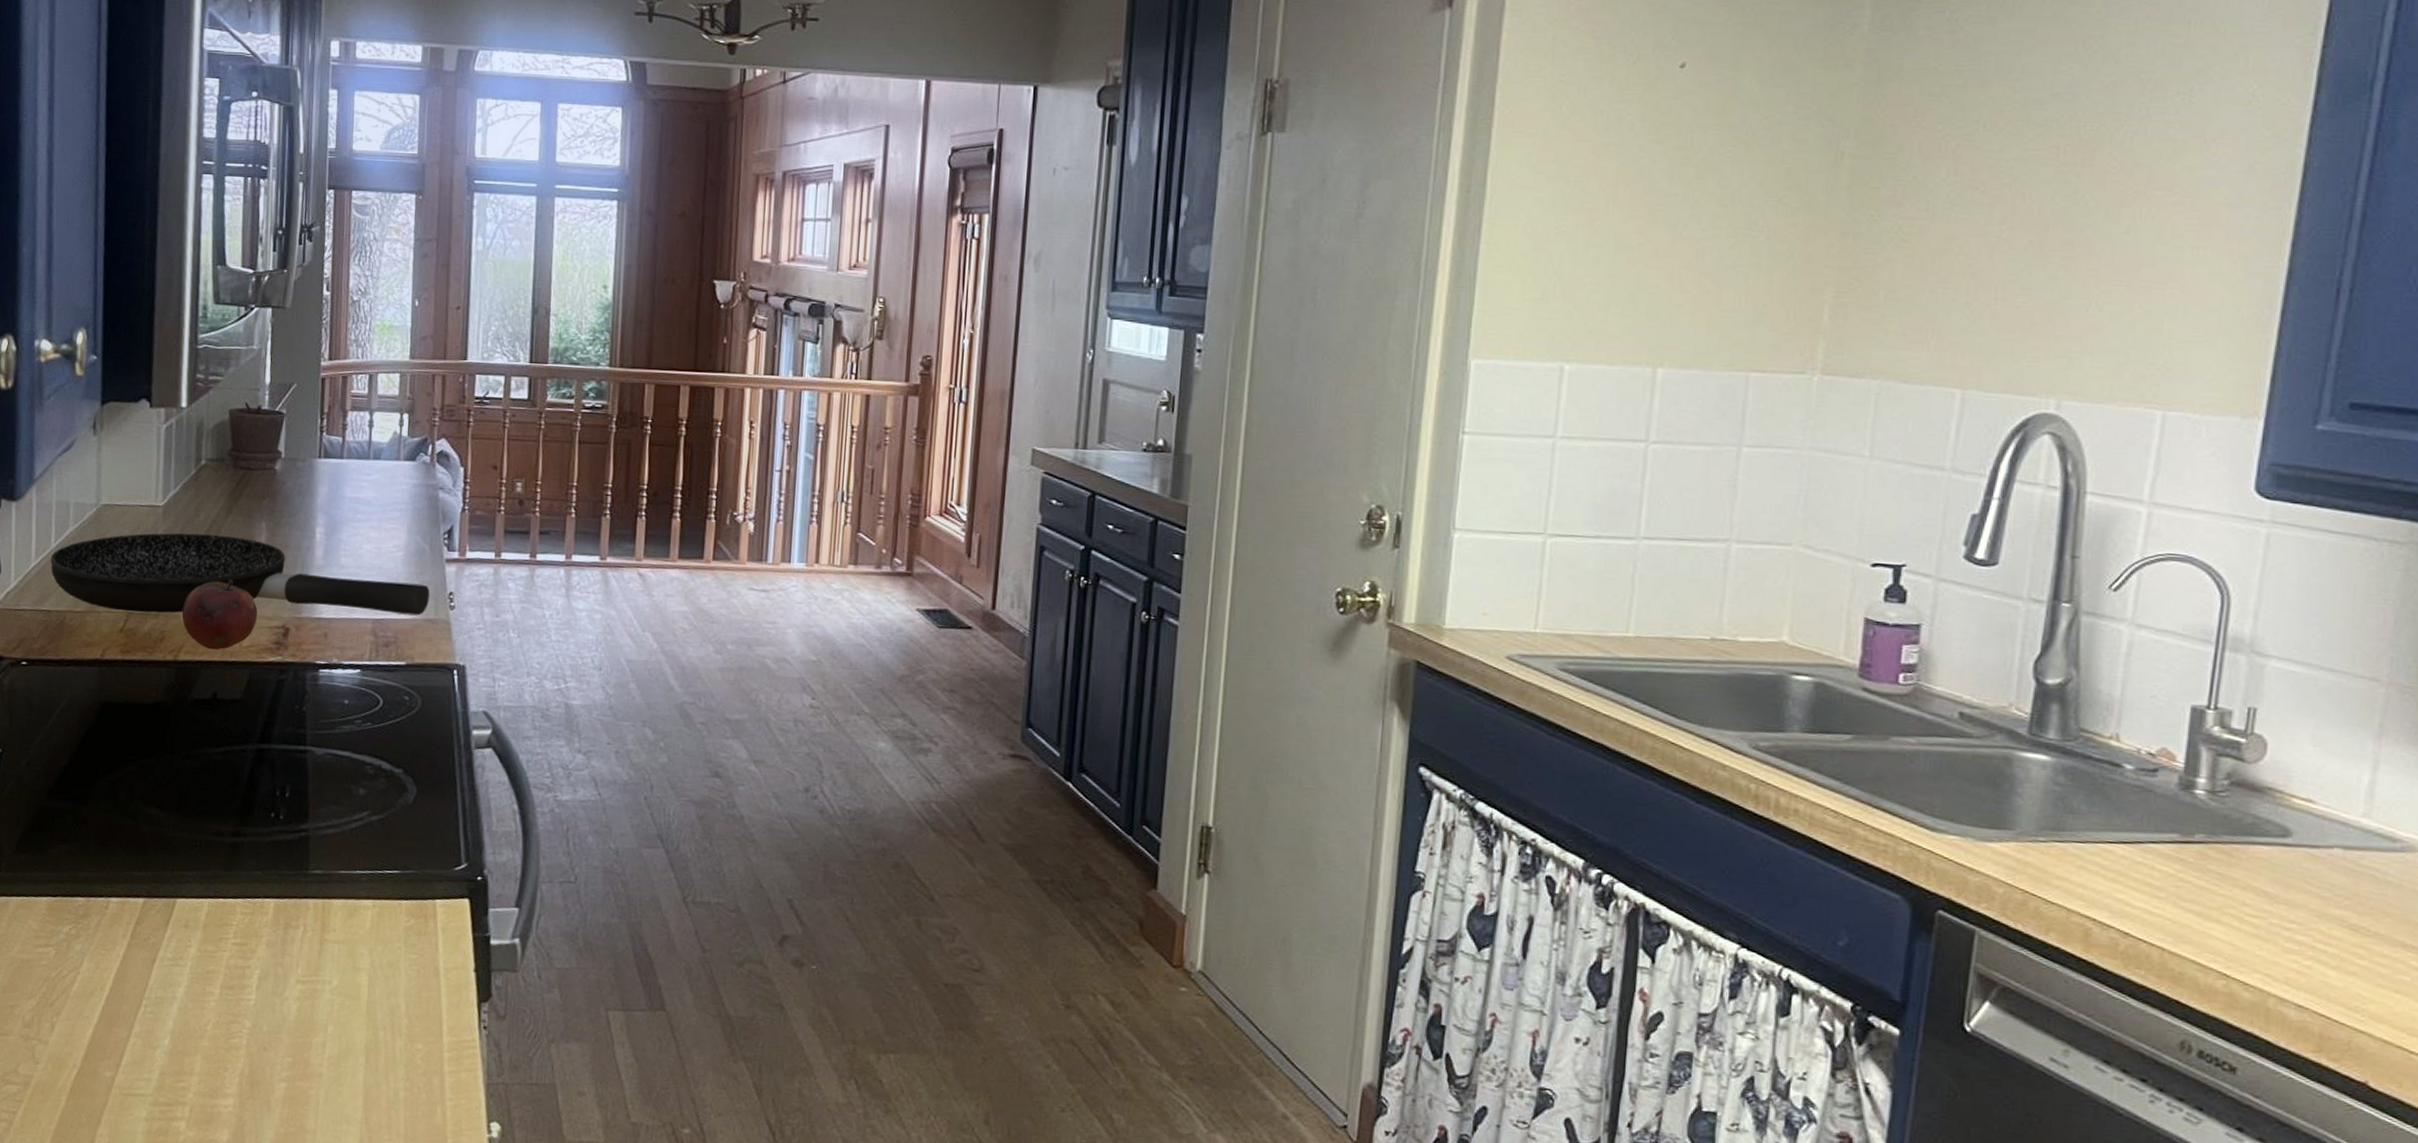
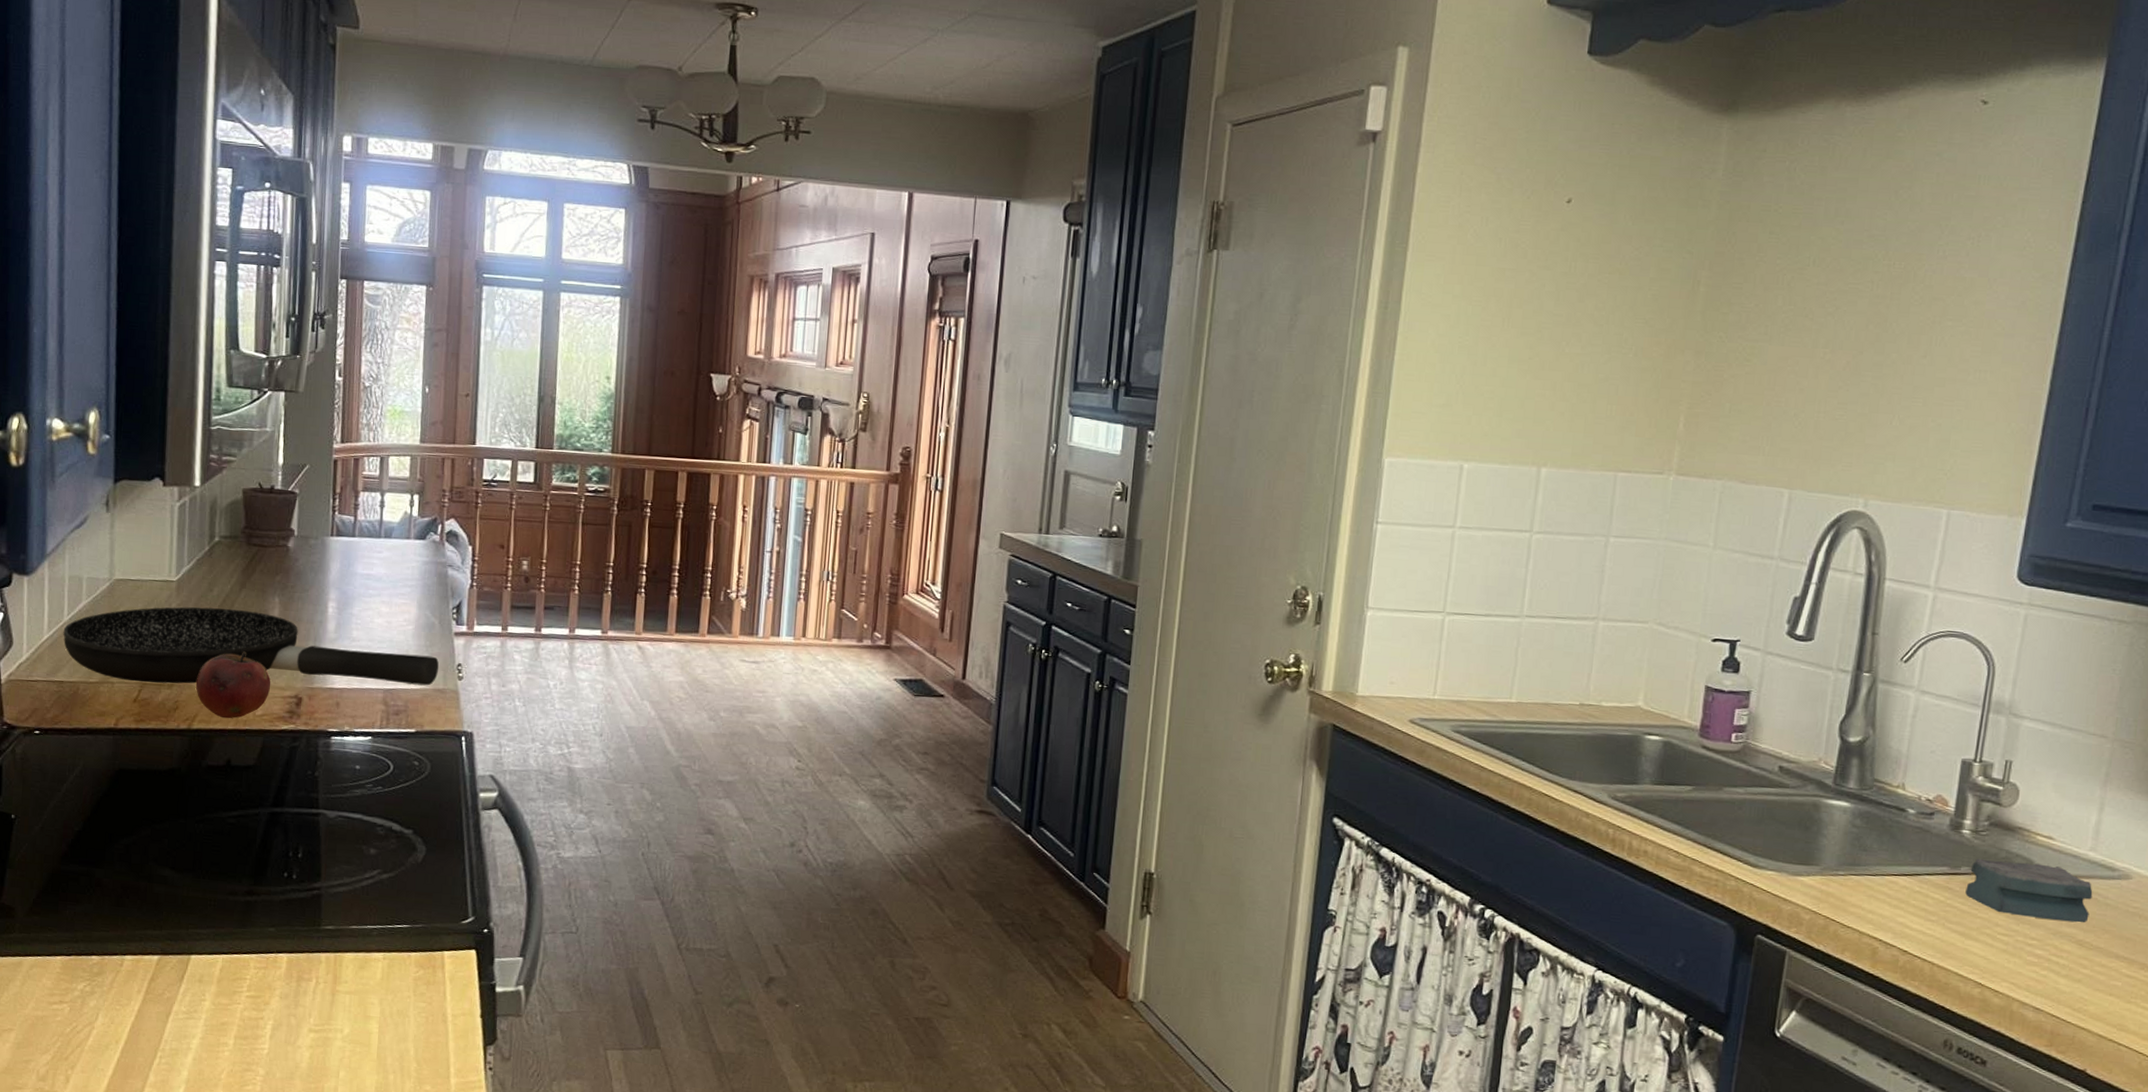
sponge: none [2201,824,2368,905] -> present [1965,858,2093,923]

